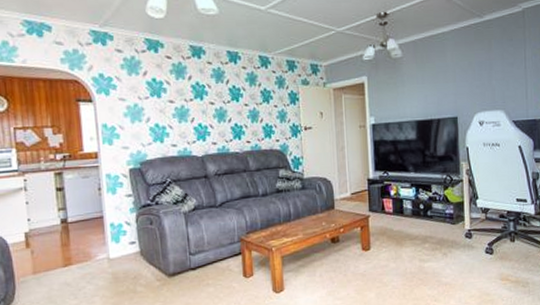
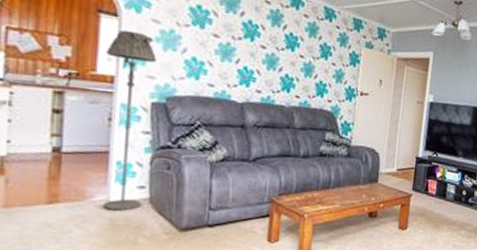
floor lamp: none [88,111,135,266] -> present [102,29,157,211]

